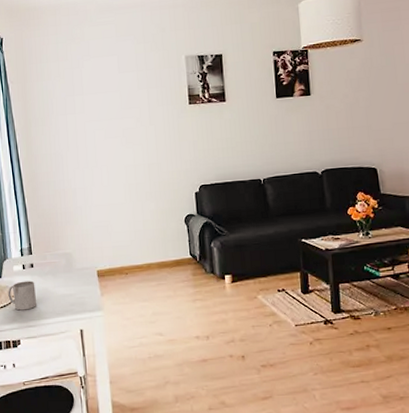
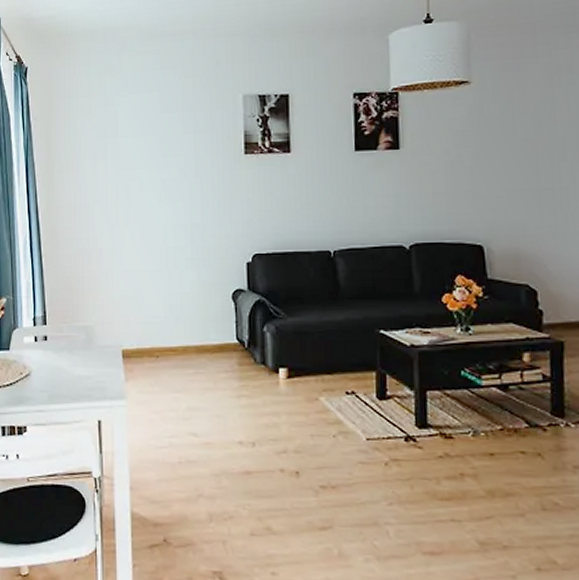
mug: present [8,280,37,311] -> none [16,356,49,391]

